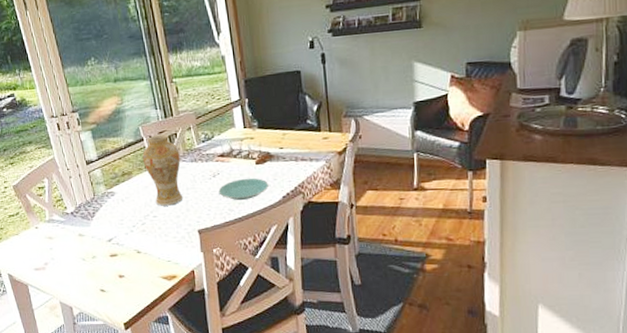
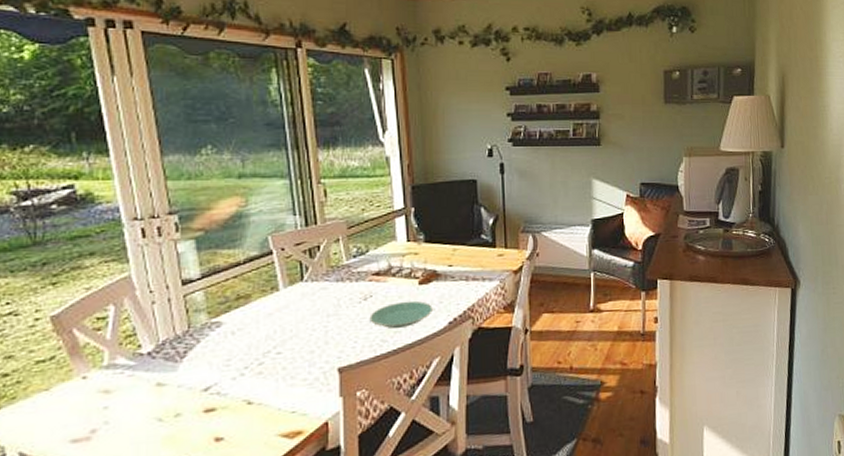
vase: present [142,134,183,206] -> none [269,246,322,339]

